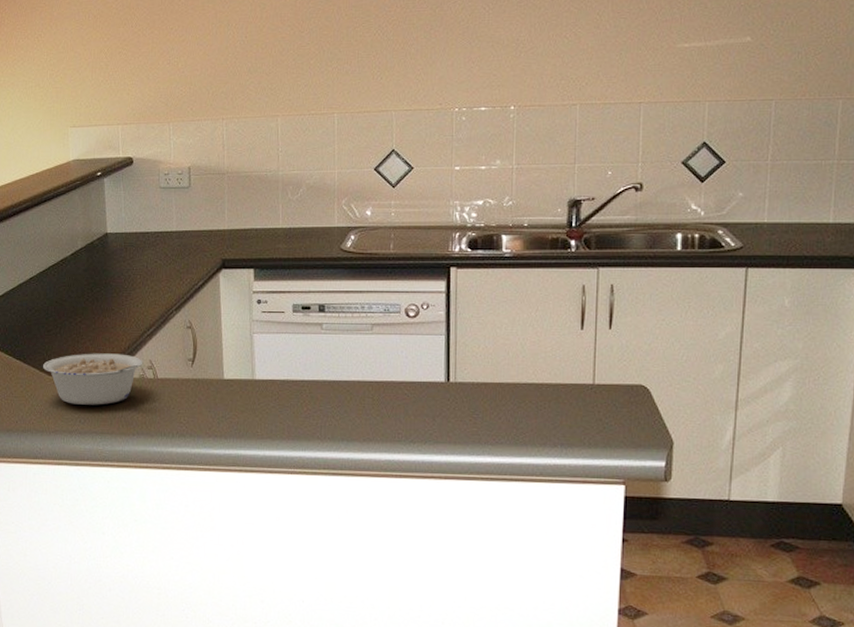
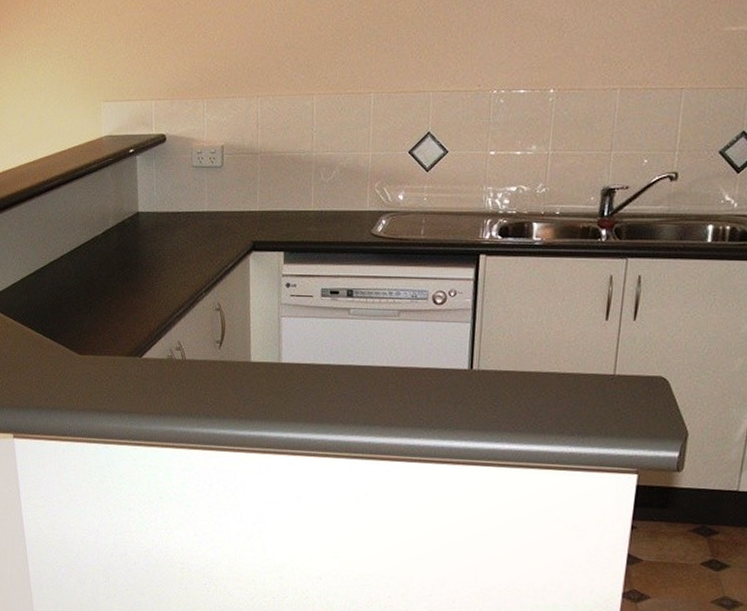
legume: present [43,353,143,405] -> none [73,333,172,385]

